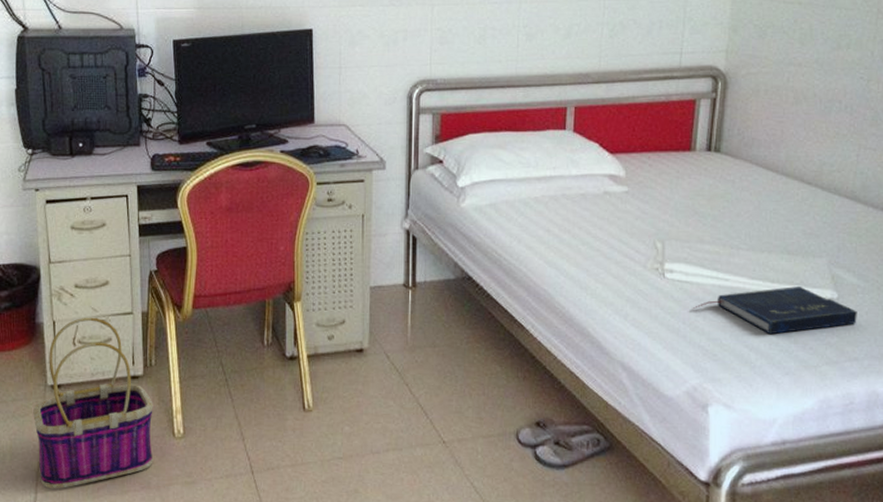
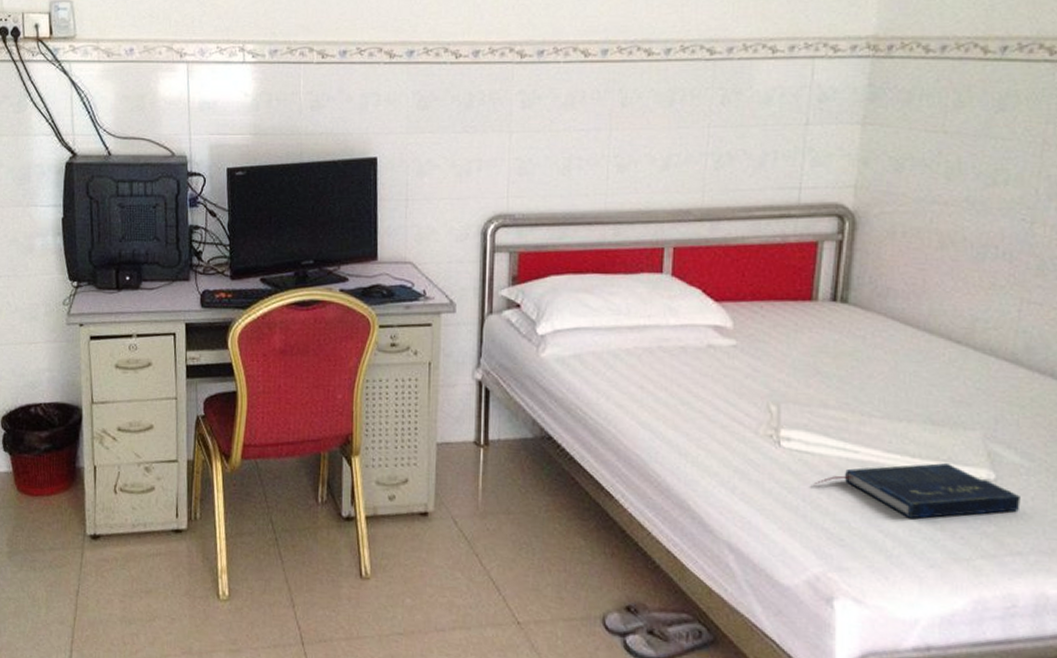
basket: present [33,317,153,489] -> none [70,463,197,649]

